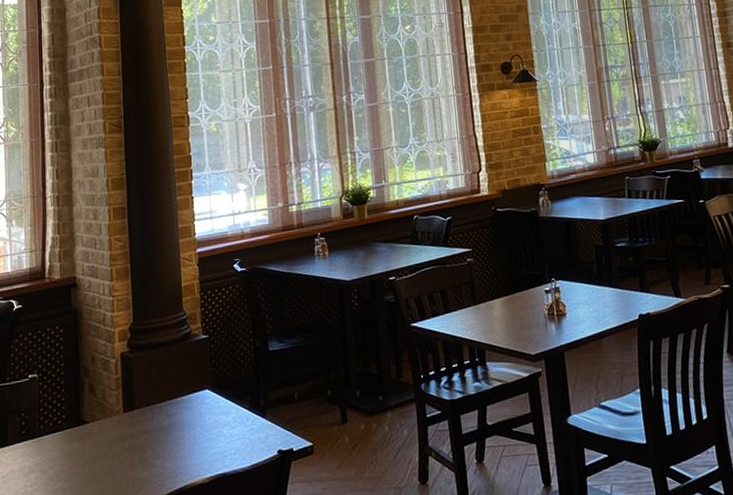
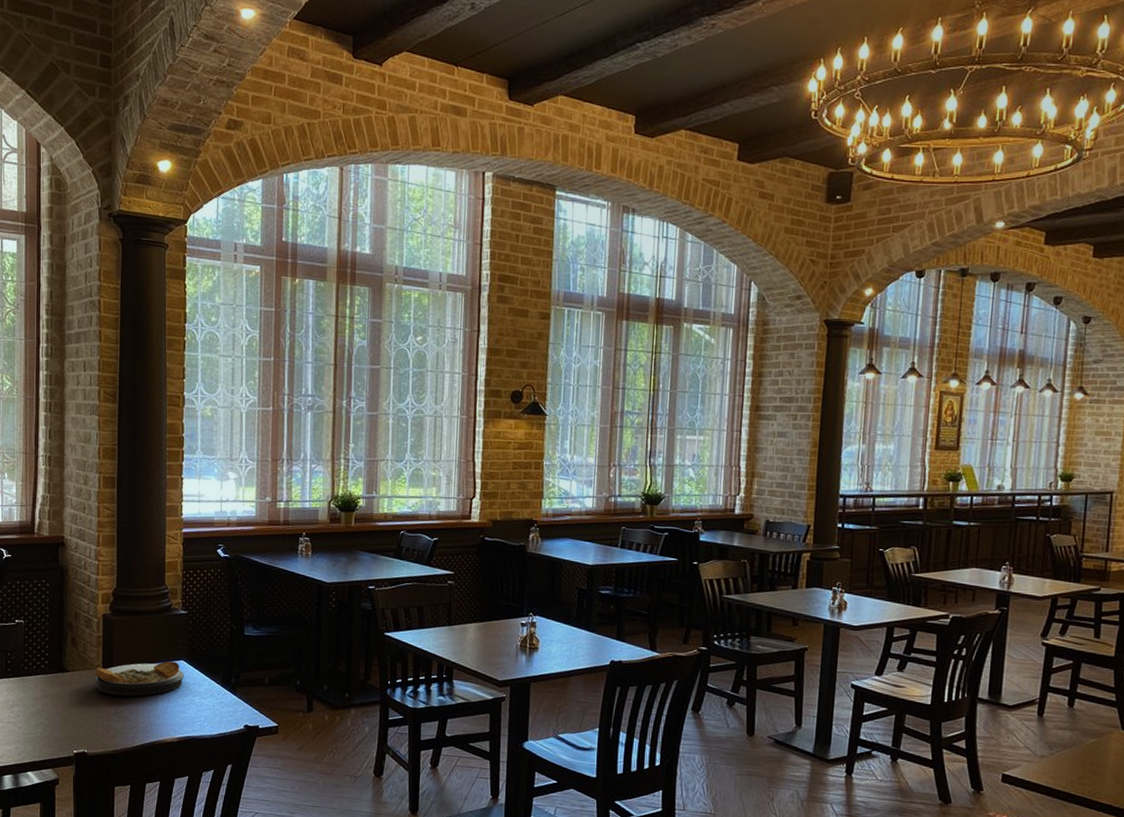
plate: none [115,392,211,441] -> present [94,661,185,697]

